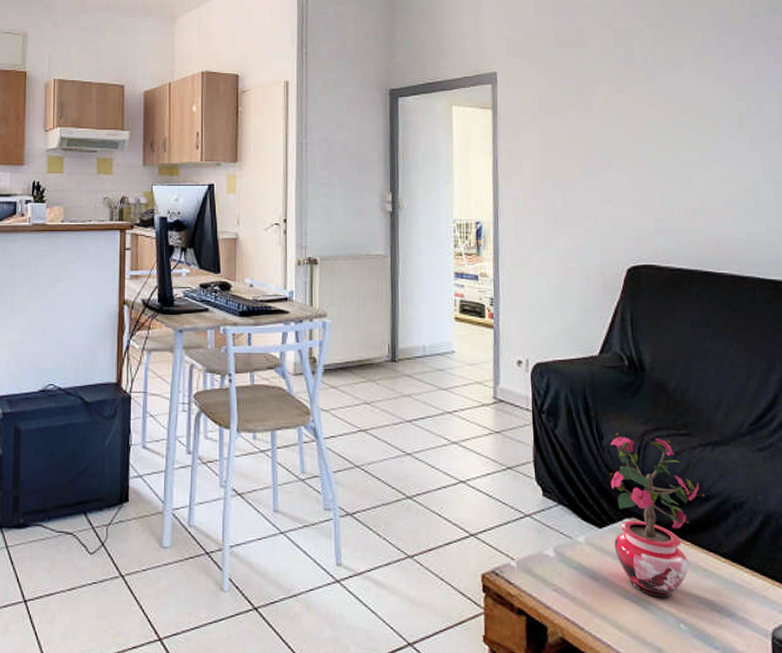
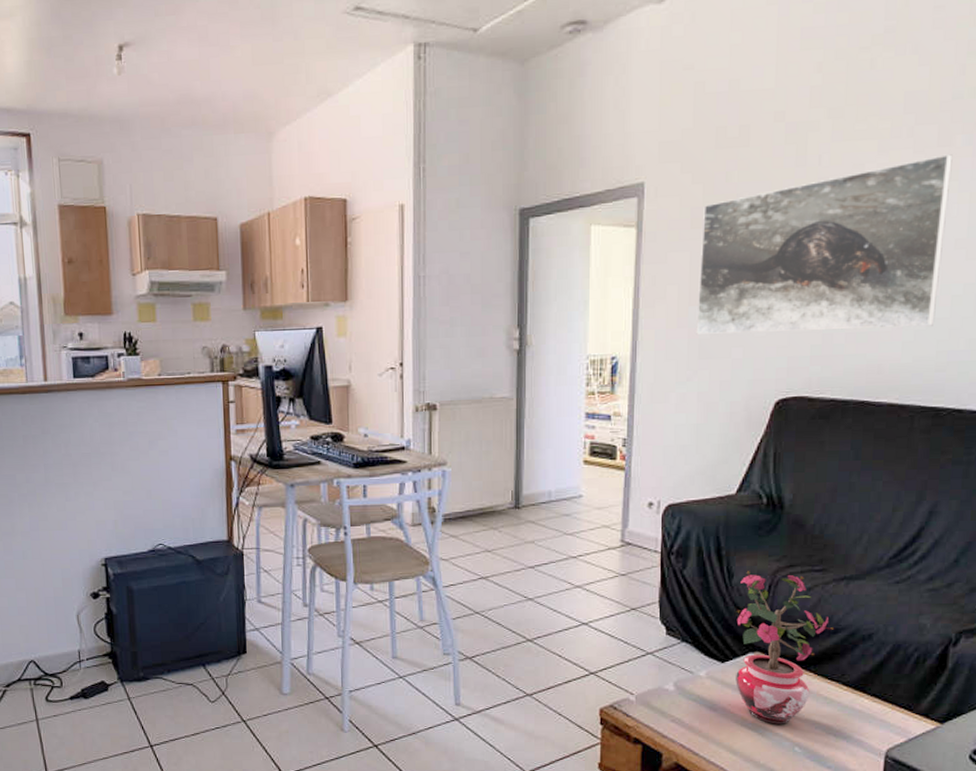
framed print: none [549,61,762,206] -> present [696,154,953,334]

